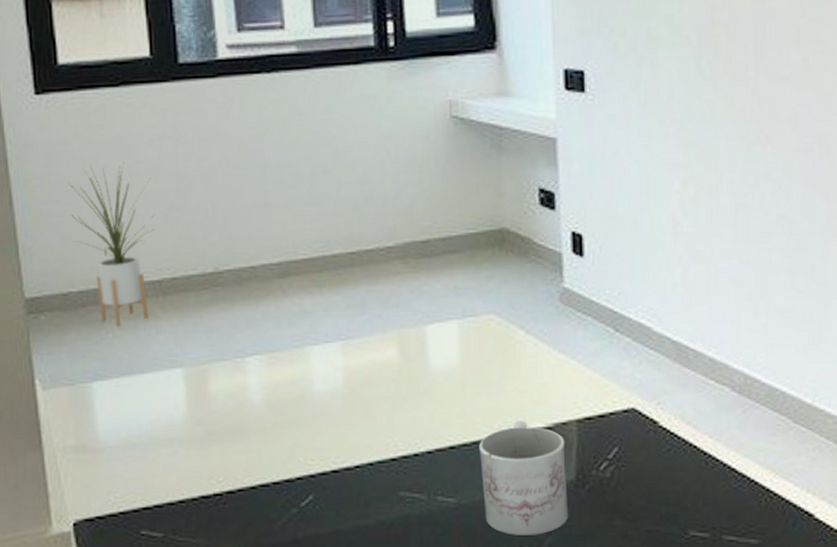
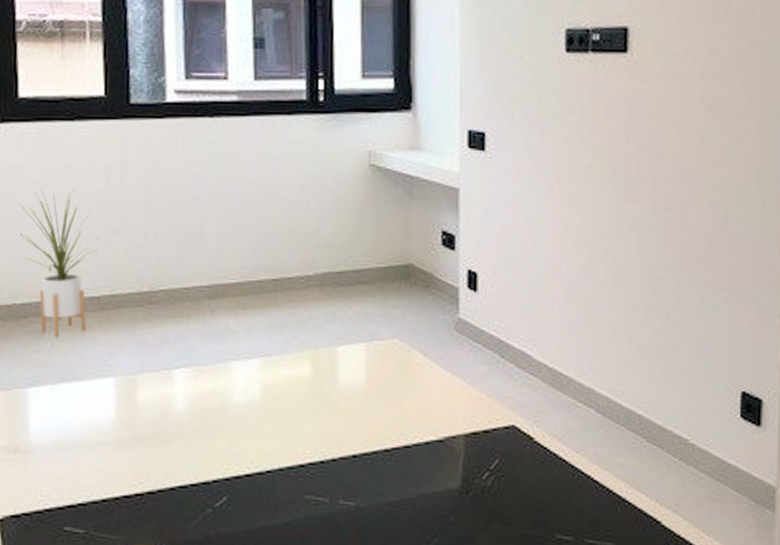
mug: present [478,420,569,535] -> none [378,434,454,537]

